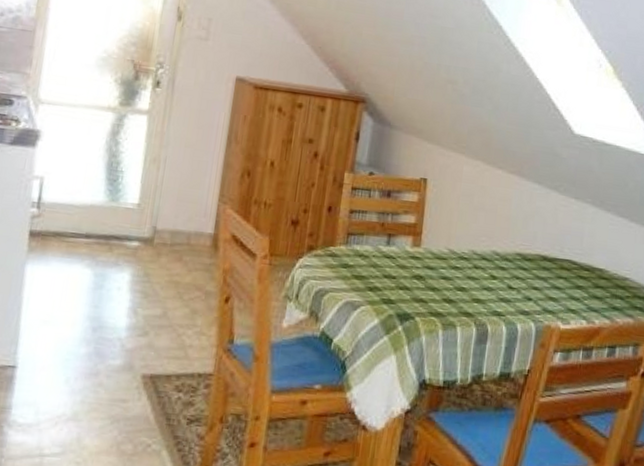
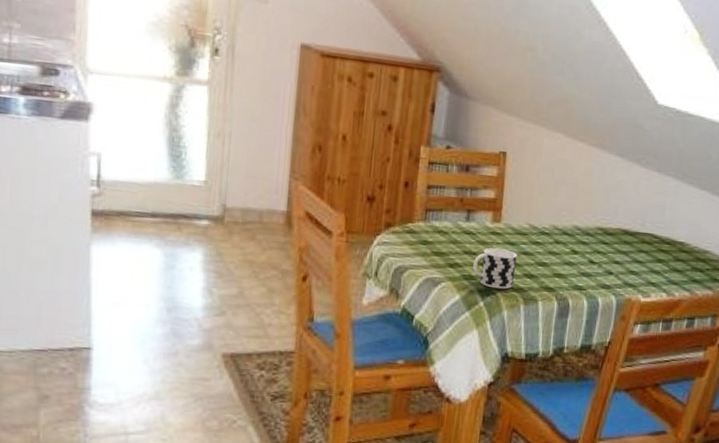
cup: none [391,272,436,314] -> present [472,247,517,289]

